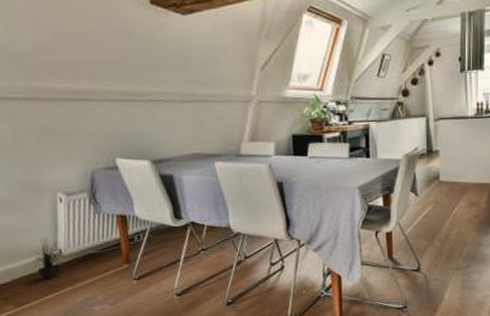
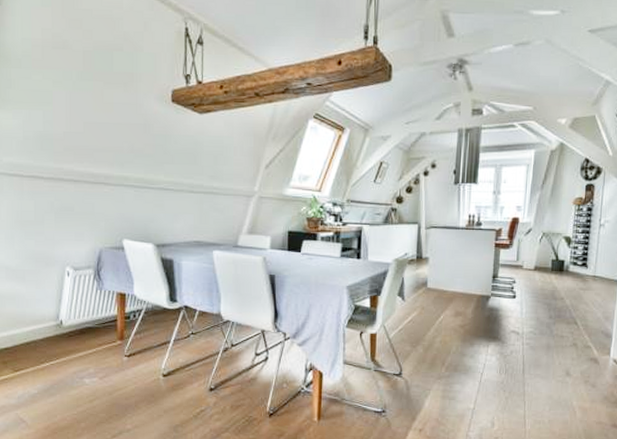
potted plant: present [33,236,62,280] -> none [35,306,61,348]

